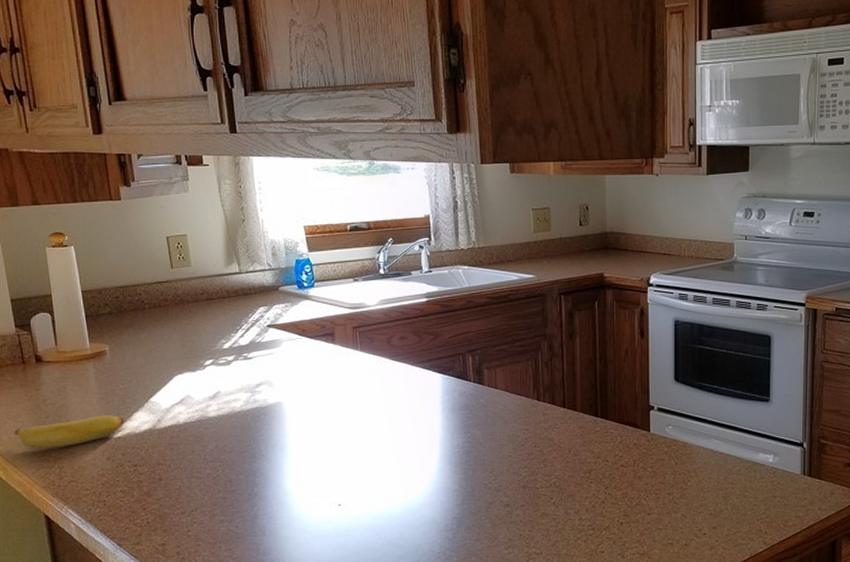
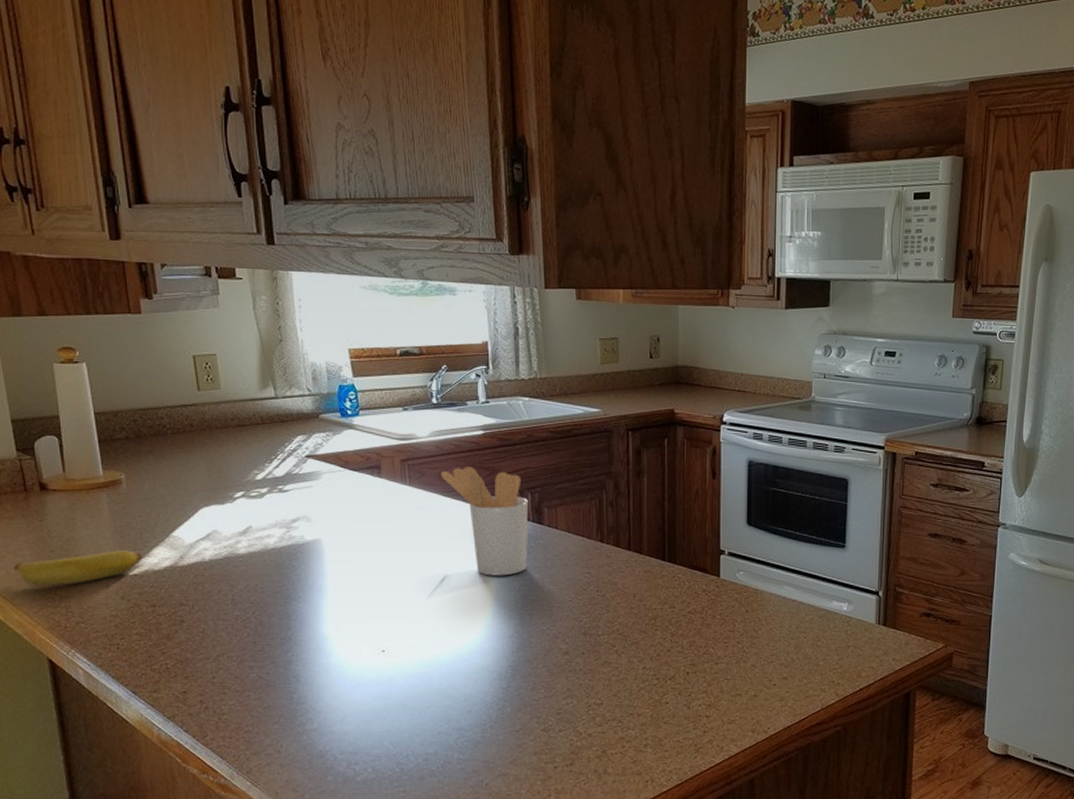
utensil holder: none [388,332,470,434] -> present [440,467,528,576]

